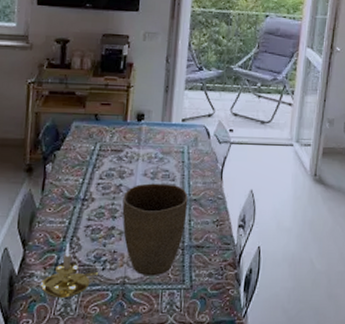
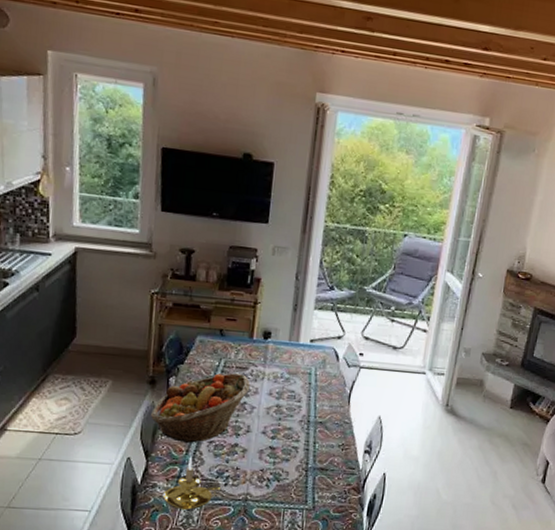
fruit basket: none [28,155,126,230] -> present [151,372,251,444]
vase: present [122,183,188,276] -> none [246,403,314,495]

